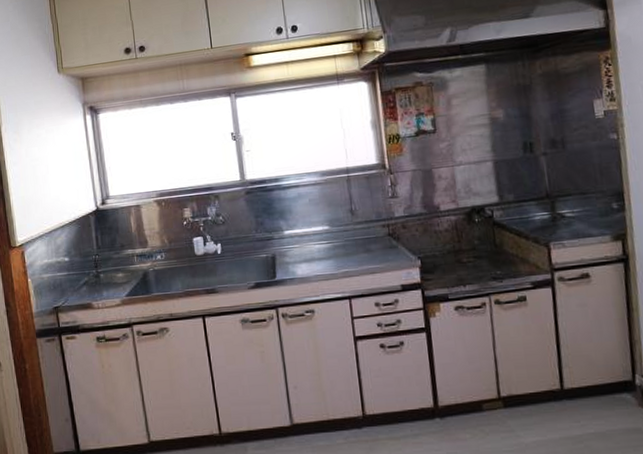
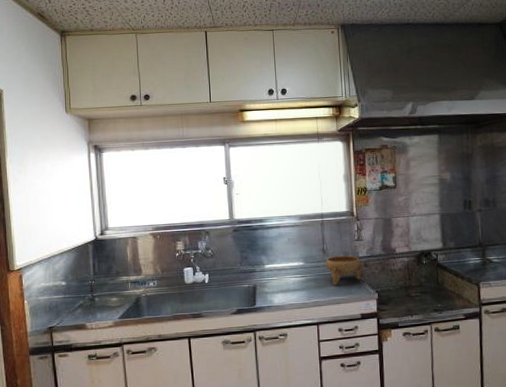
bowl: none [354,216,401,252] -> present [325,255,364,285]

